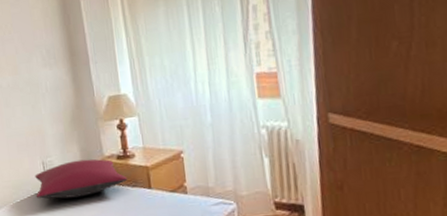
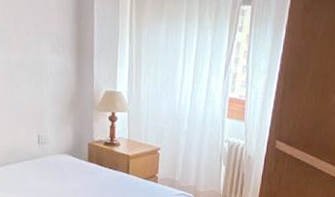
pillow: present [35,159,128,199] -> none [28,139,111,171]

